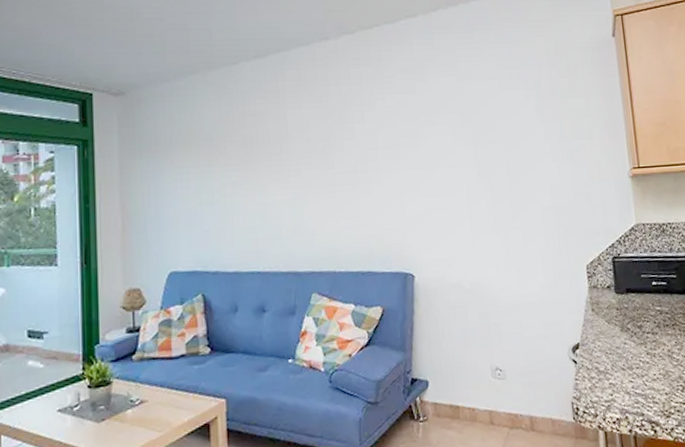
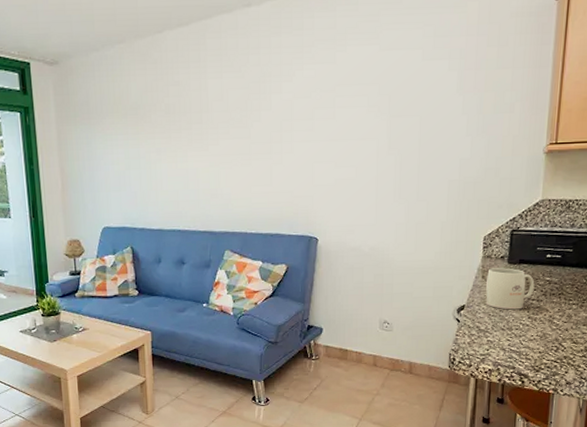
mug: none [596,298,647,346] -> present [485,268,535,310]

